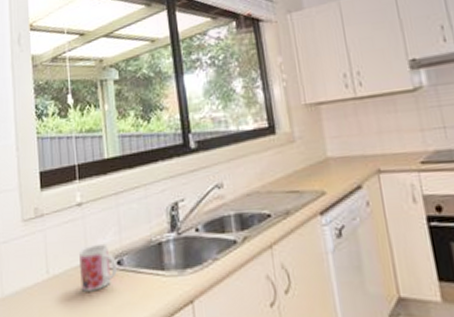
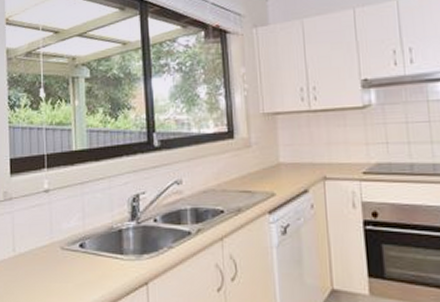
mug: present [79,243,118,292] -> none [45,227,80,270]

